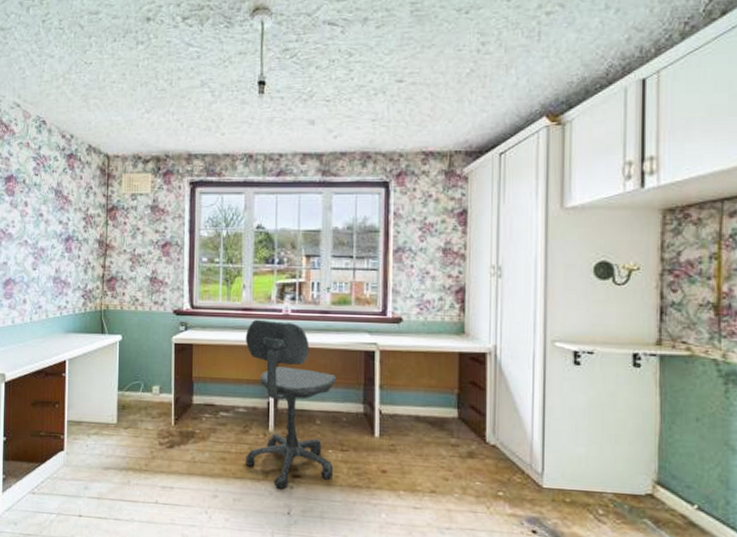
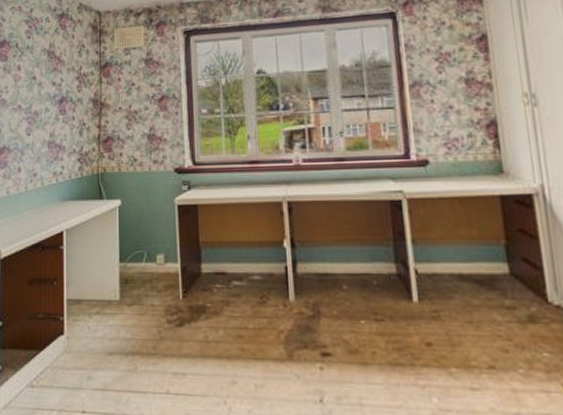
office chair: present [245,319,337,490] -> none [254,172,369,372]

